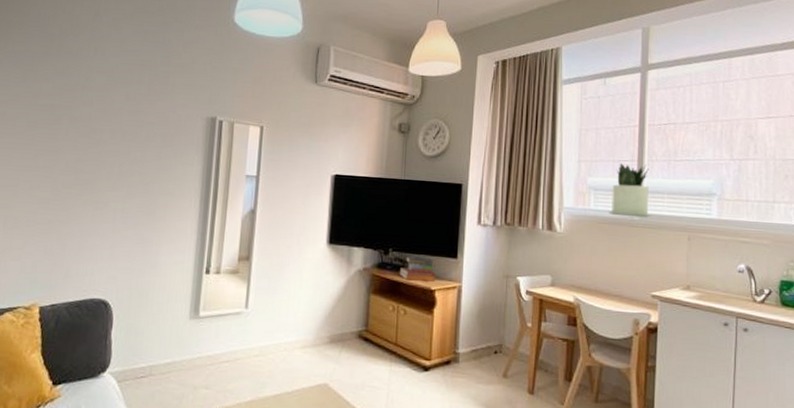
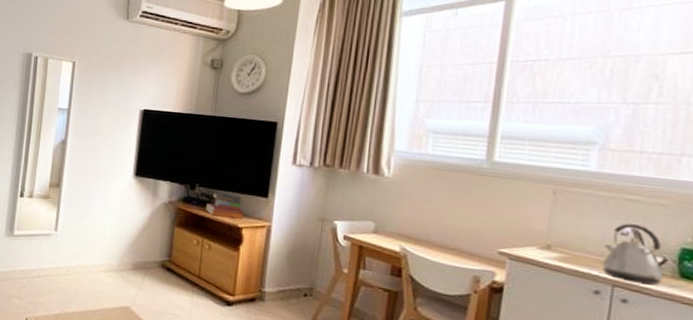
planter: present [608,163,652,218] -> none [449,105,507,167]
kettle: none [727,262,771,315] -> present [601,223,664,286]

